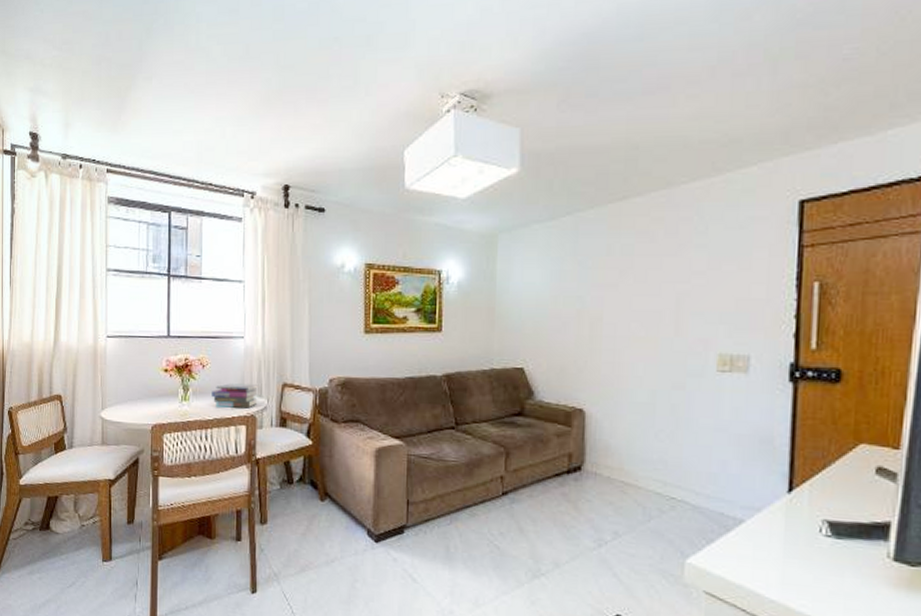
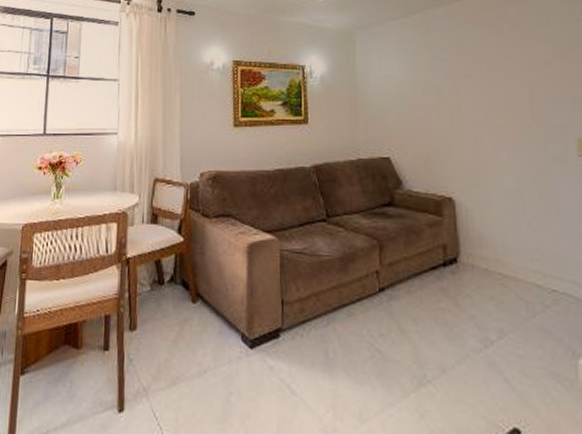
books: present [212,383,259,409] -> none [84,180,131,206]

